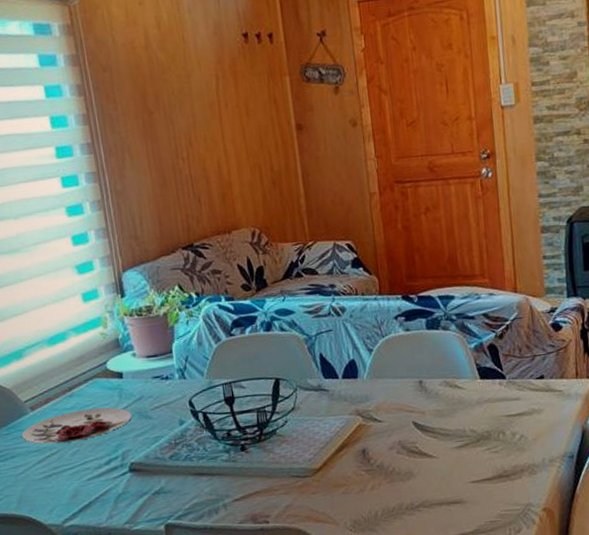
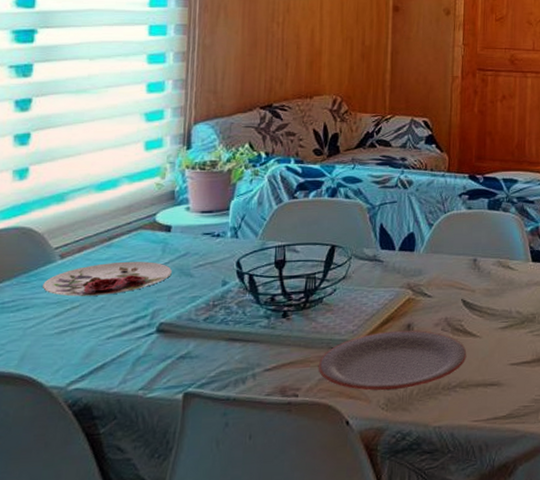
plate: none [282,454,426,514] -> present [318,330,467,391]

